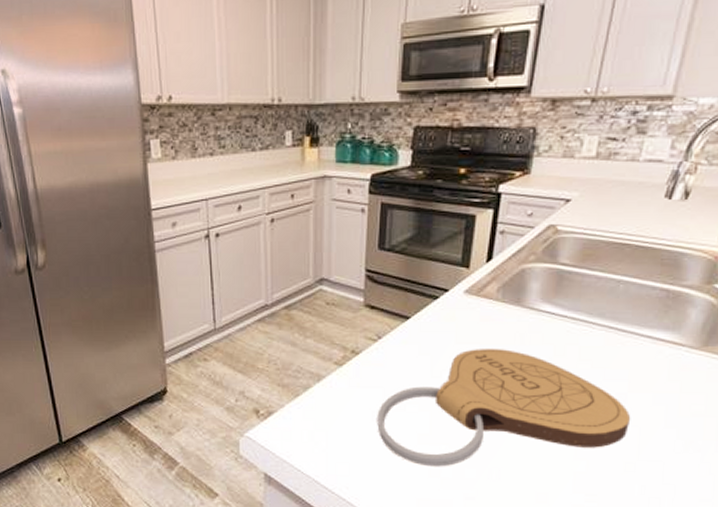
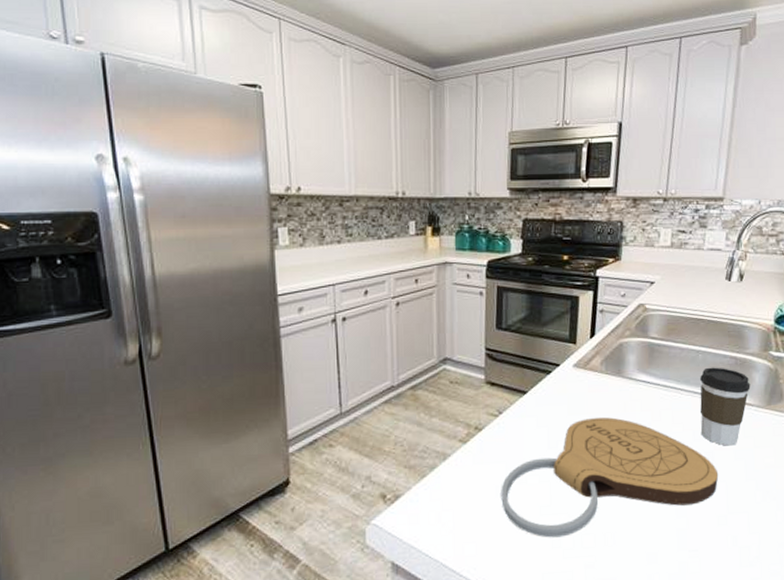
coffee cup: none [613,300,684,389] -> present [700,367,751,446]

